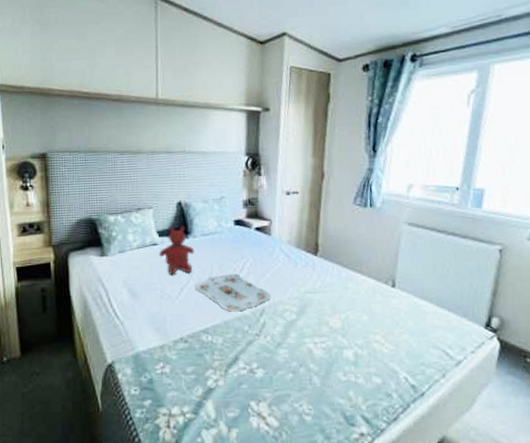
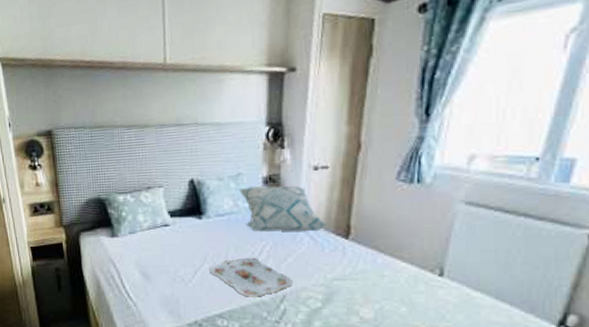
teddy bear: present [159,225,195,276] -> none [171,205,209,258]
decorative pillow: none [222,208,299,250] -> present [239,185,327,232]

